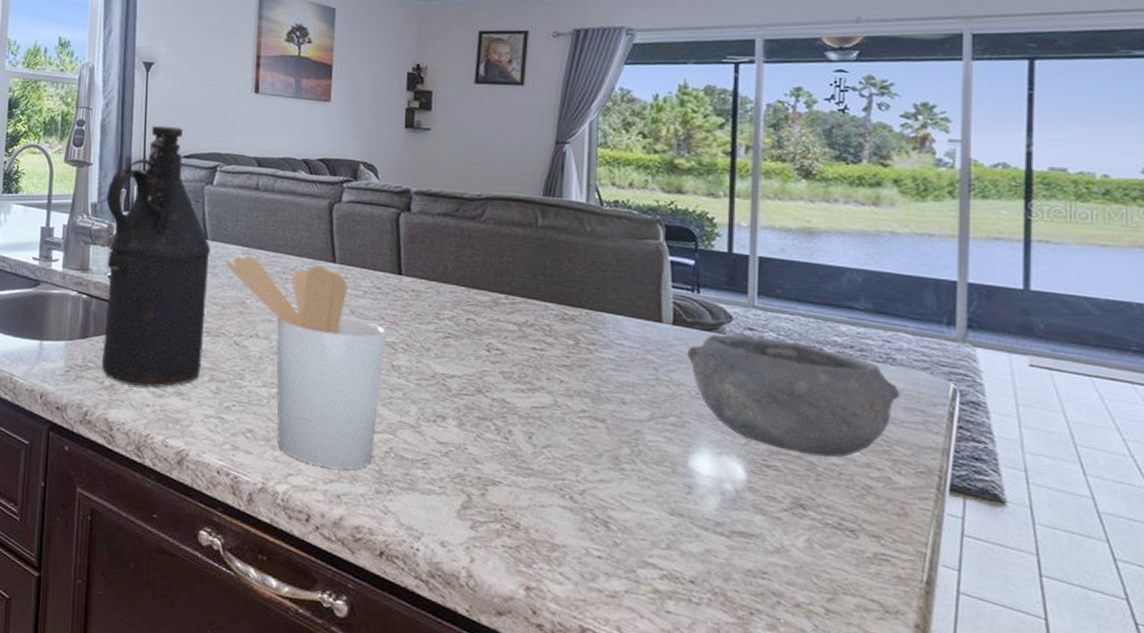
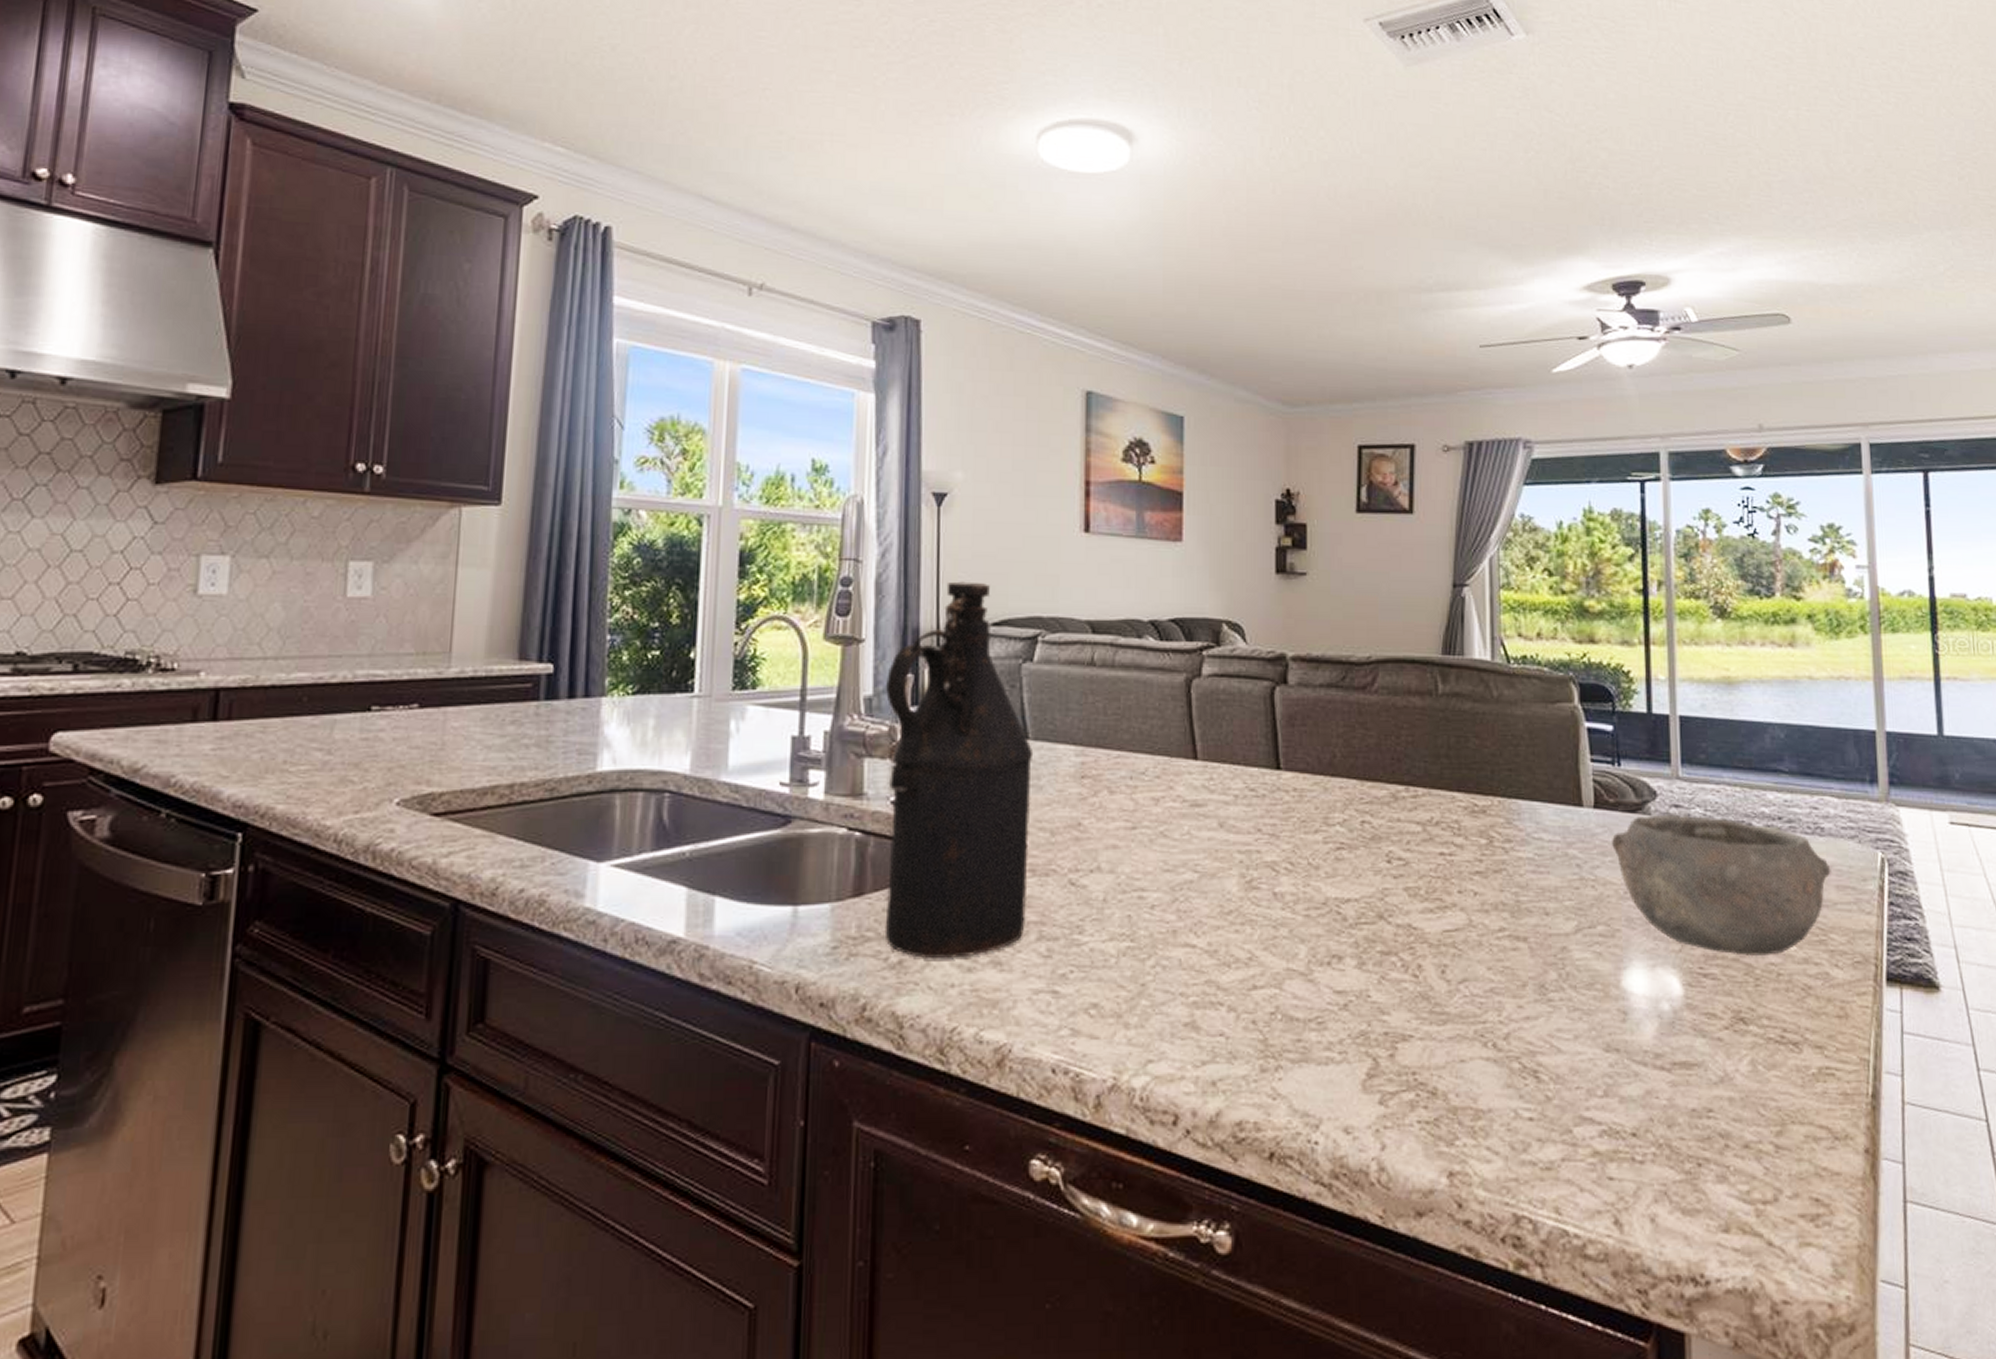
utensil holder: present [225,255,387,470] -> none [1053,758,1265,1045]

